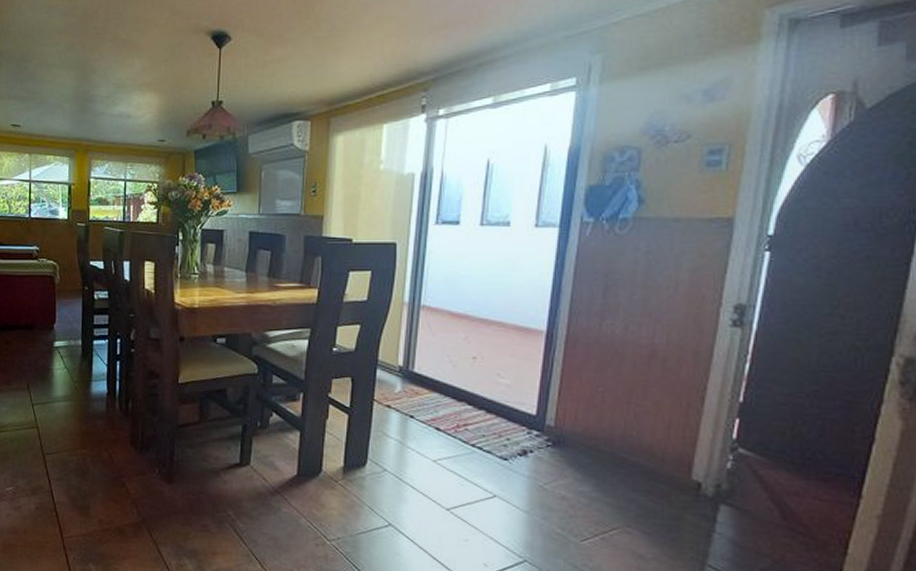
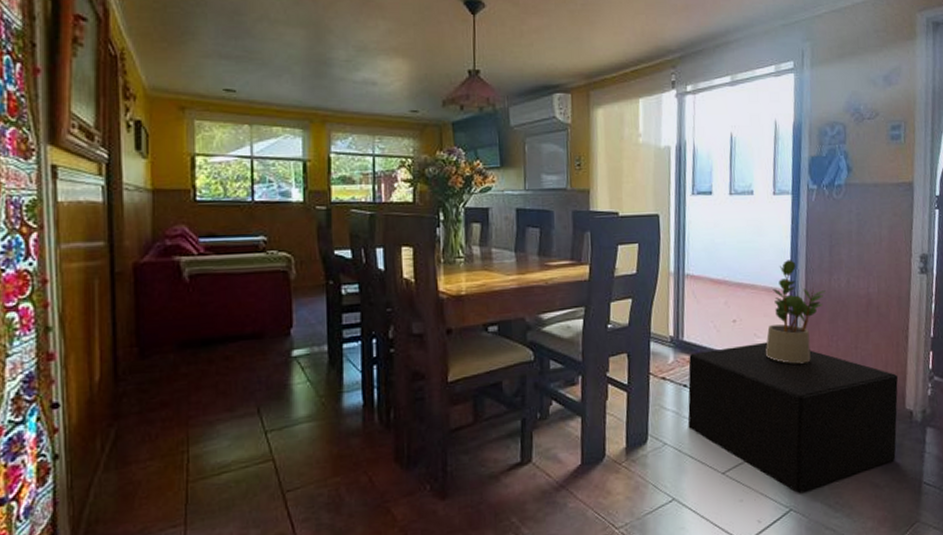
nightstand: none [411,383,685,546] -> present [687,342,899,493]
potted plant: none [510,299,594,412] -> present [766,260,826,364]

